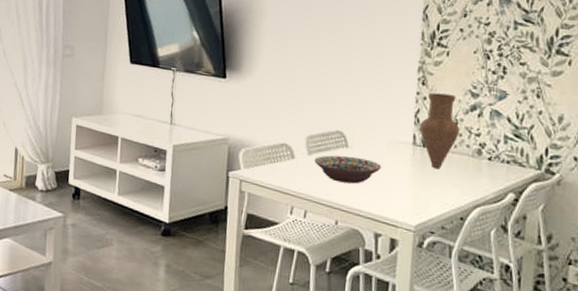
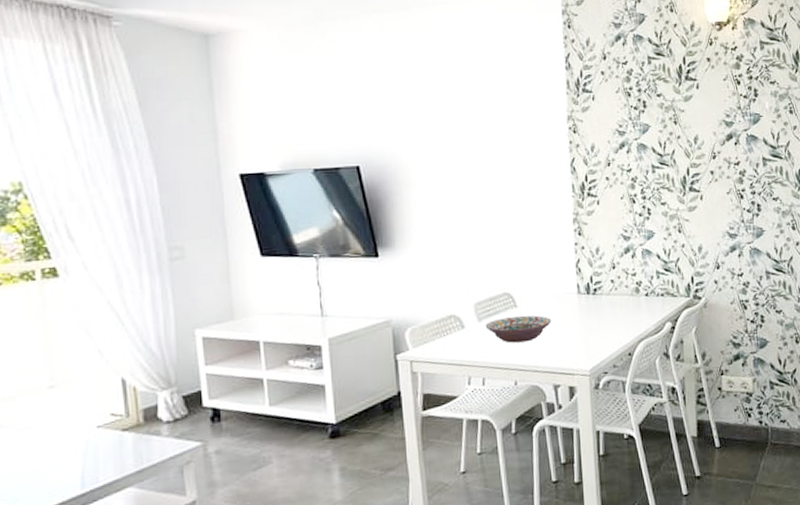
vase: present [419,92,460,168] -> none [582,240,618,312]

